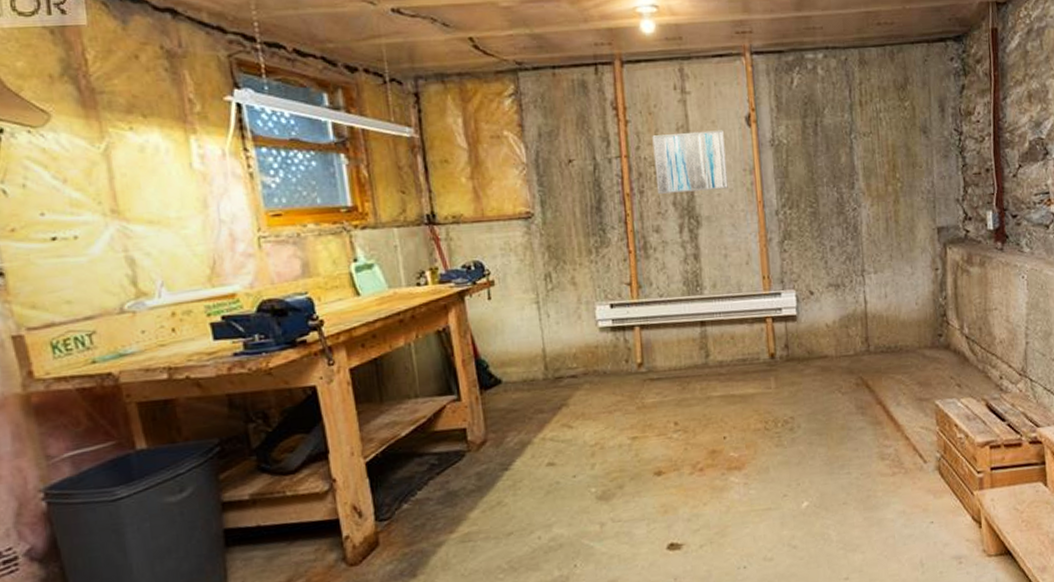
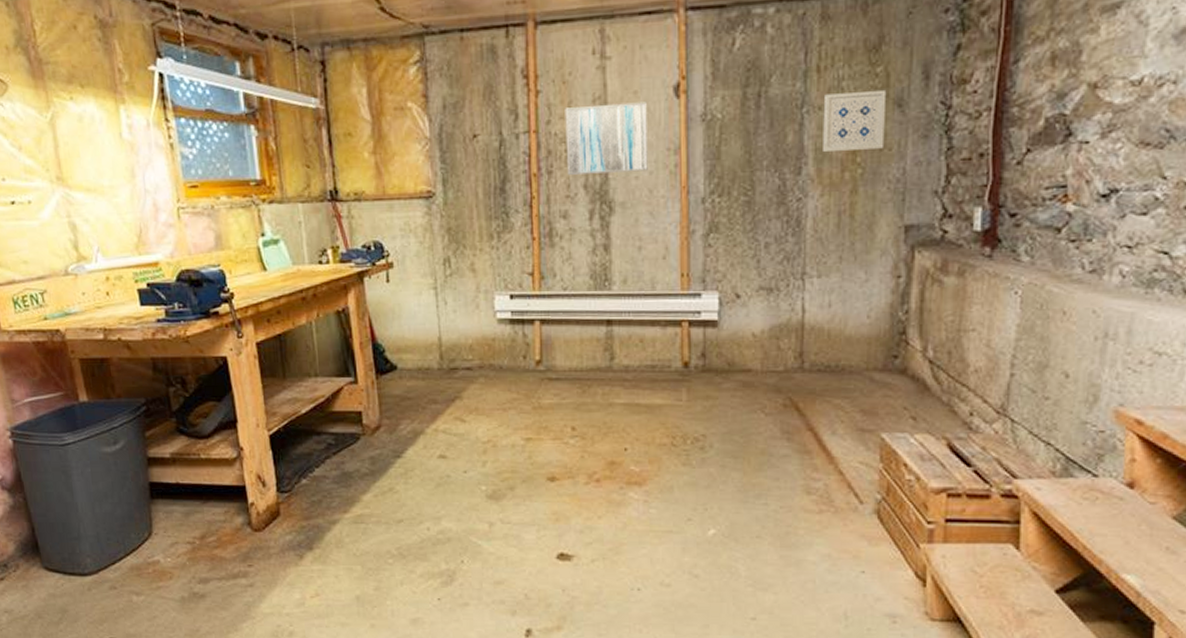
wall art: none [867,119,916,171] -> present [823,89,887,153]

